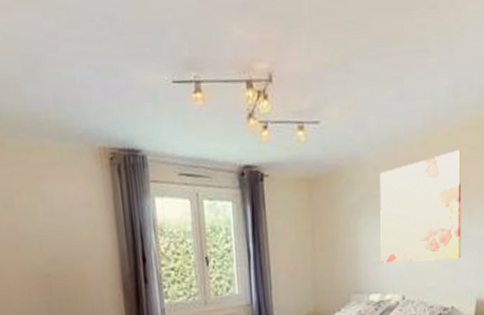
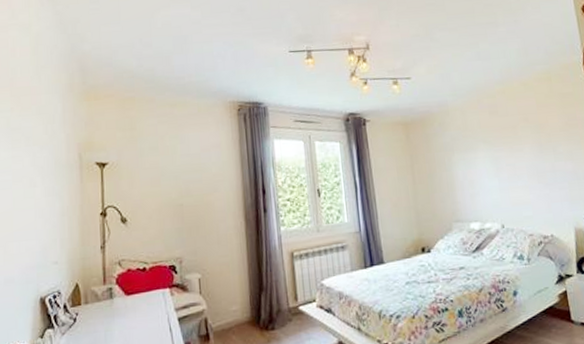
wall art: present [380,150,462,263] -> none [467,97,553,194]

